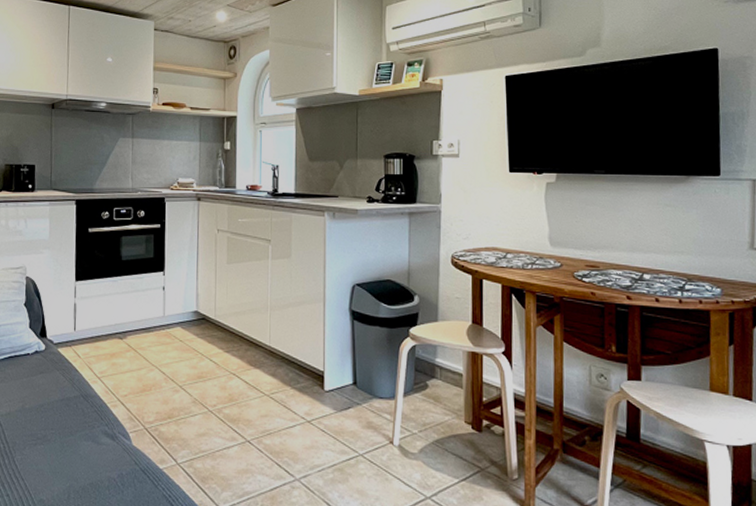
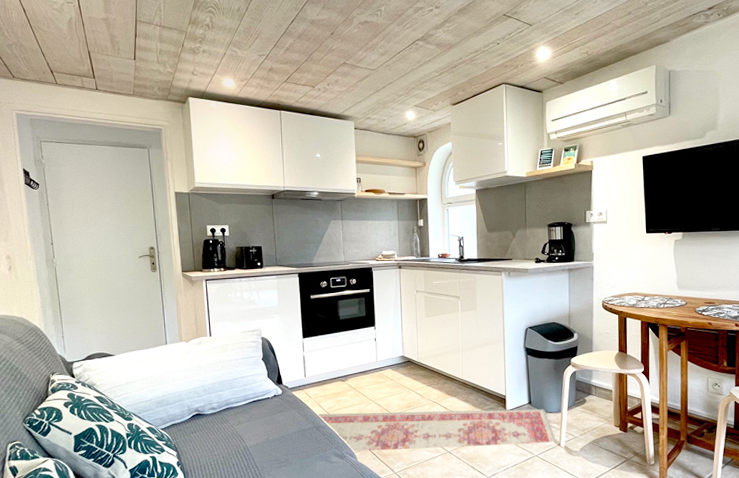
rug: none [87,379,390,442] -> present [318,409,558,452]

